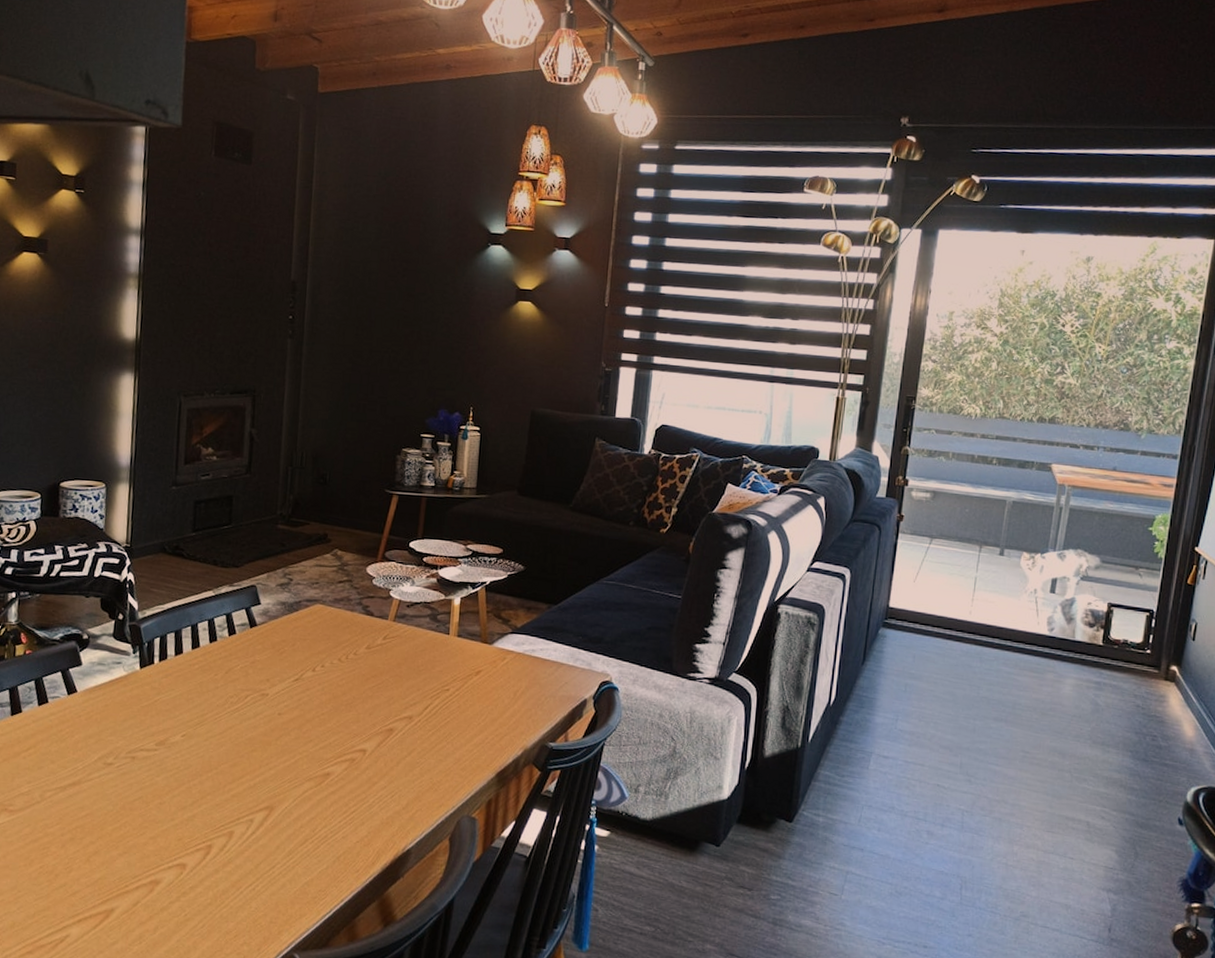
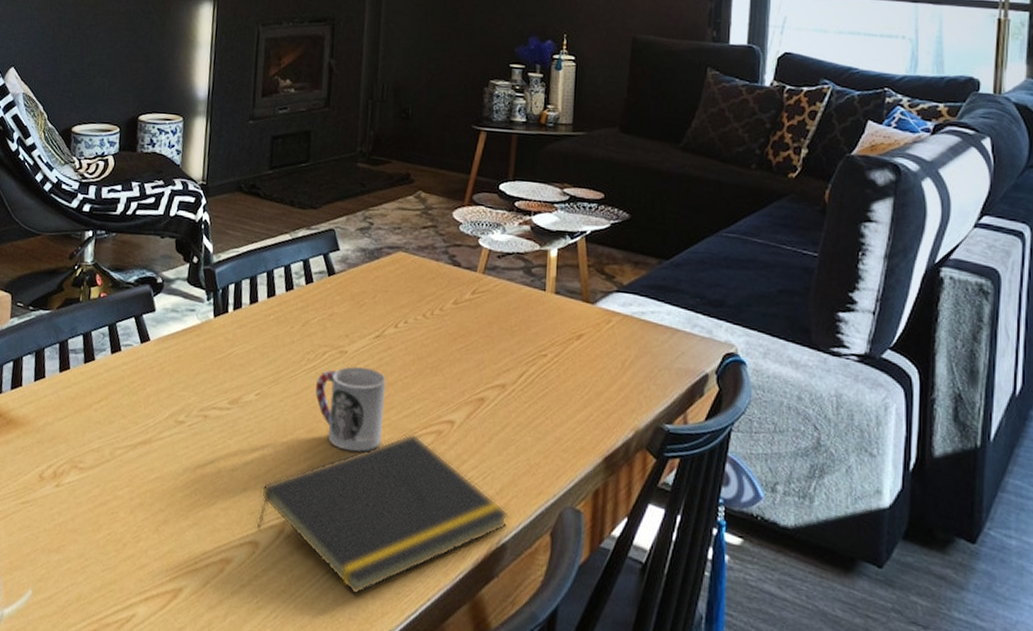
notepad: none [184,762,413,902] -> present [256,433,509,595]
cup: none [238,707,304,781] -> present [315,366,386,452]

